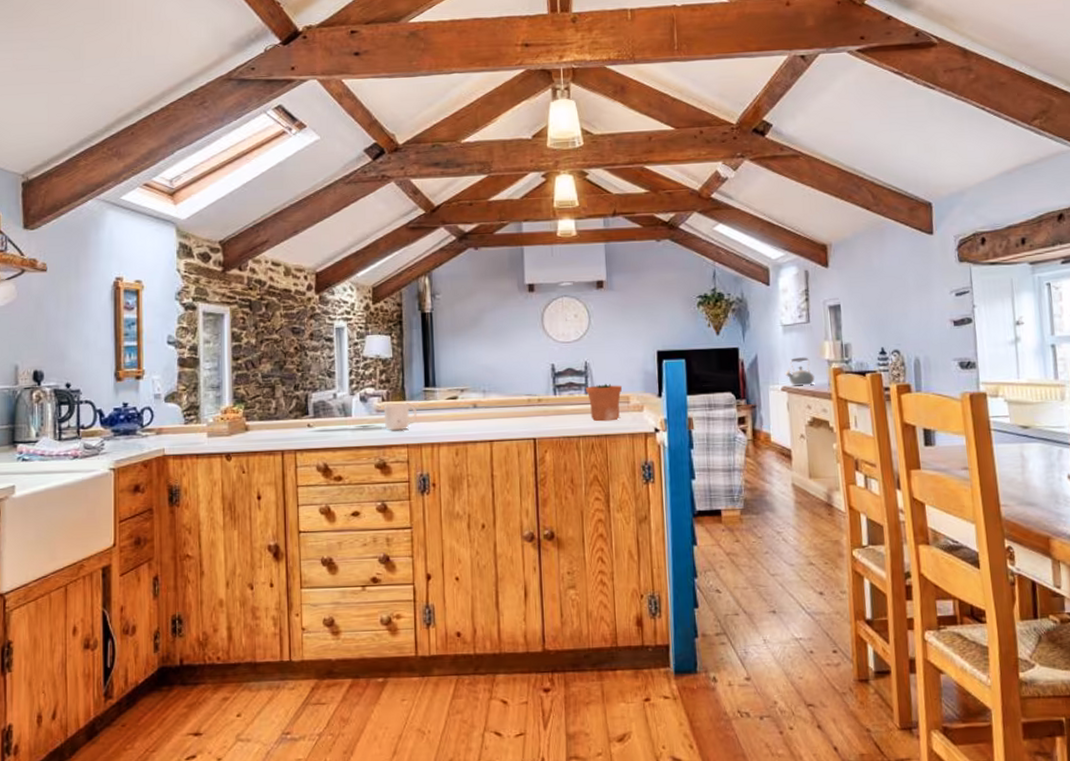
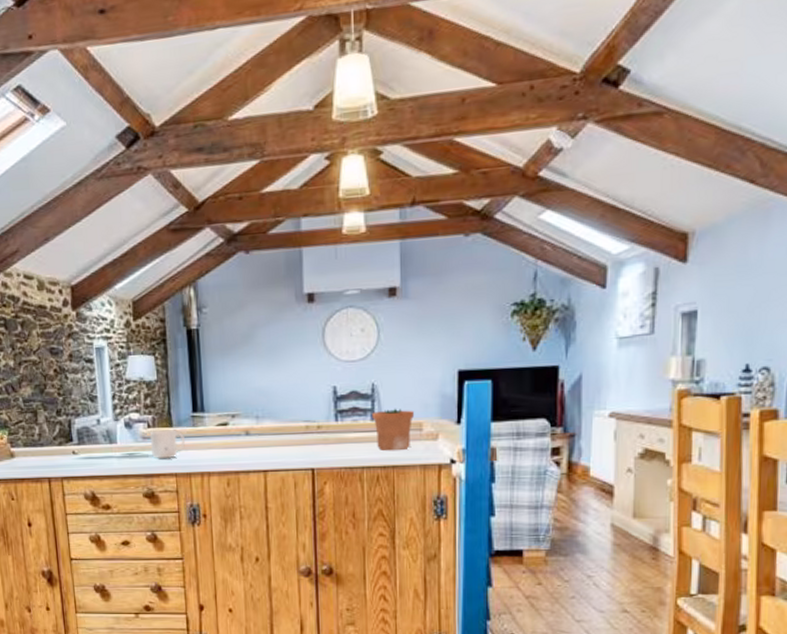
kettle: present [784,357,816,386] -> none [614,376,654,412]

